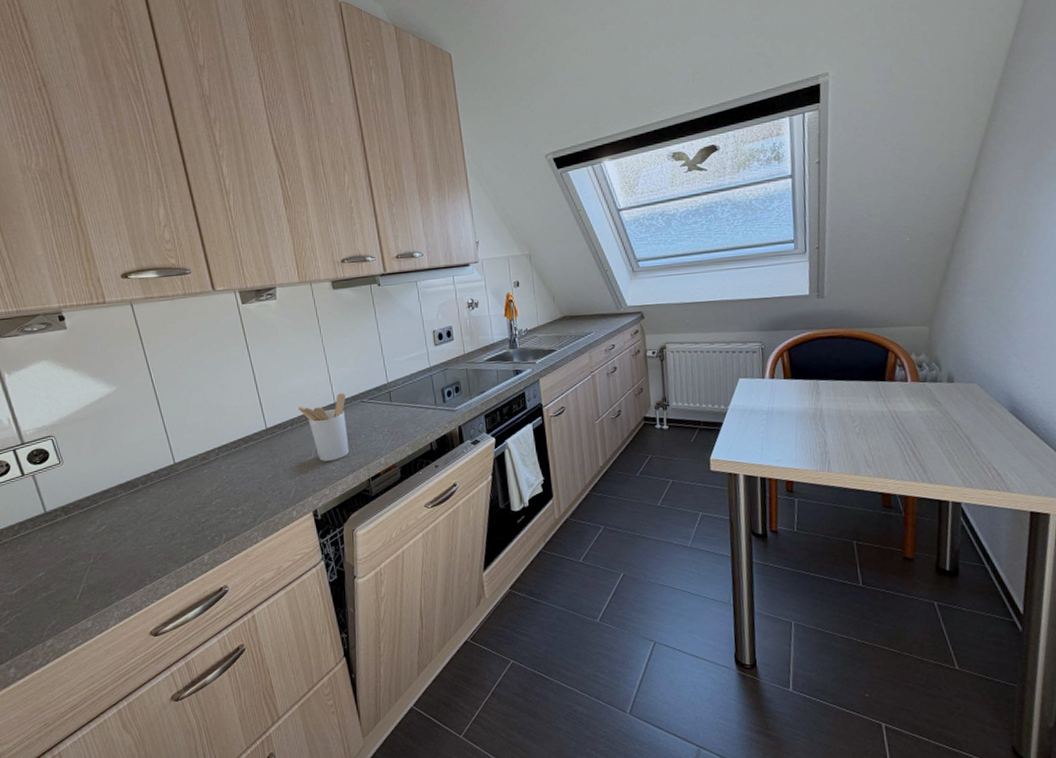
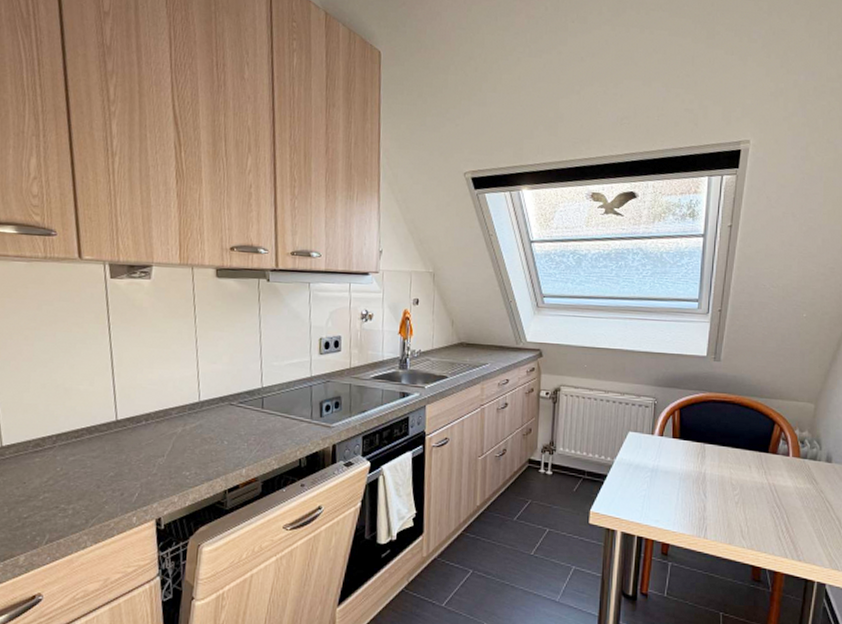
utensil holder: present [297,393,350,461] -> none [156,391,213,466]

